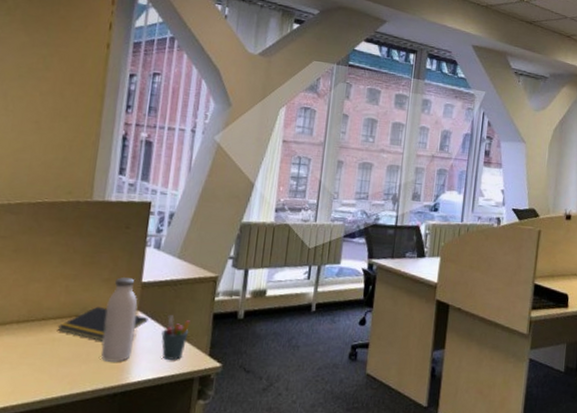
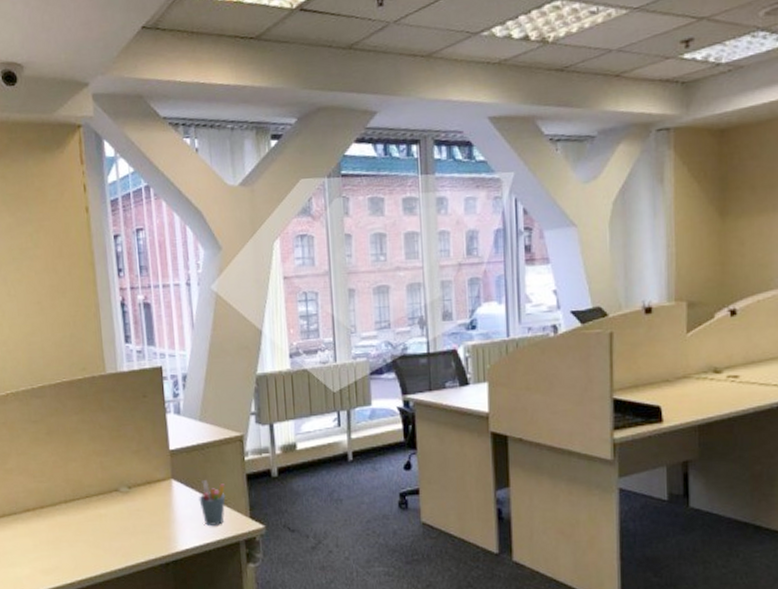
notepad: present [57,306,148,341] -> none [101,479,184,513]
water bottle: present [101,277,138,362] -> none [141,447,175,532]

